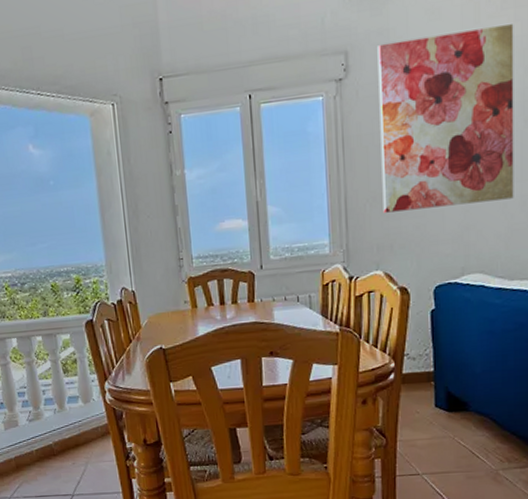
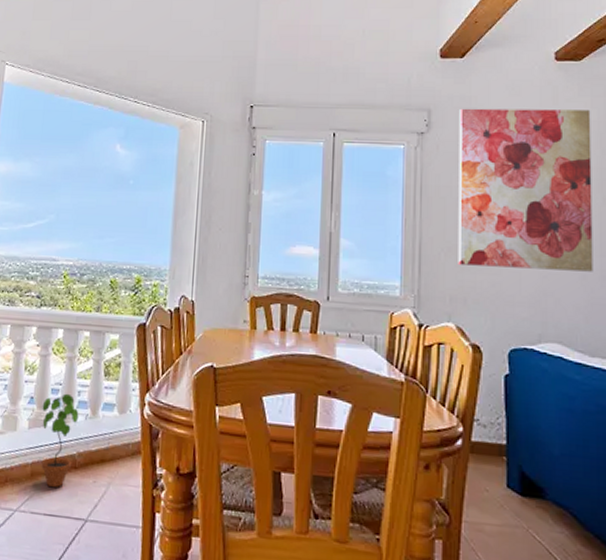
potted plant: none [12,394,51,475] -> present [41,393,79,488]

